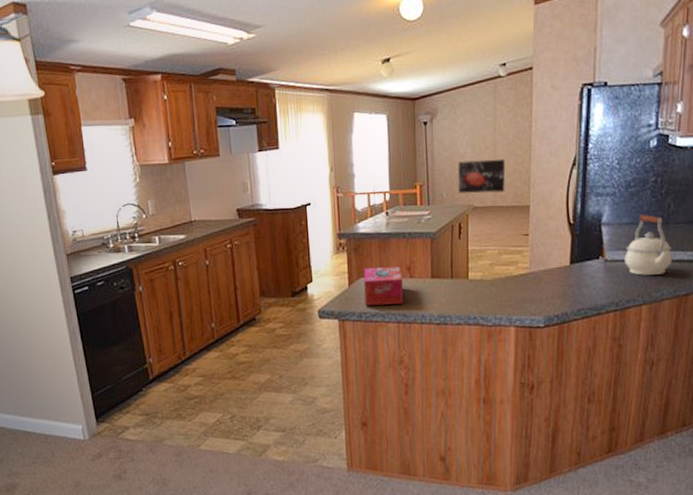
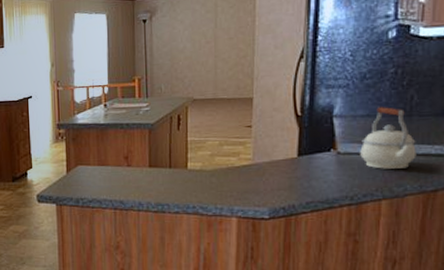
tissue box: present [363,266,404,306] -> none [81,155,121,192]
wall art: present [458,158,506,193] -> none [177,52,227,86]

